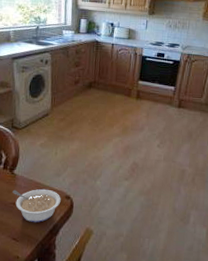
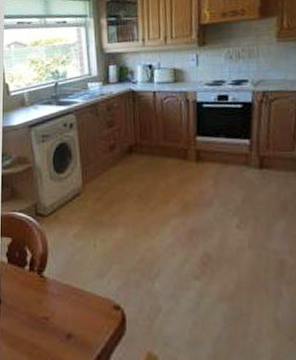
legume: present [12,188,61,223] -> none [43,296,108,345]

